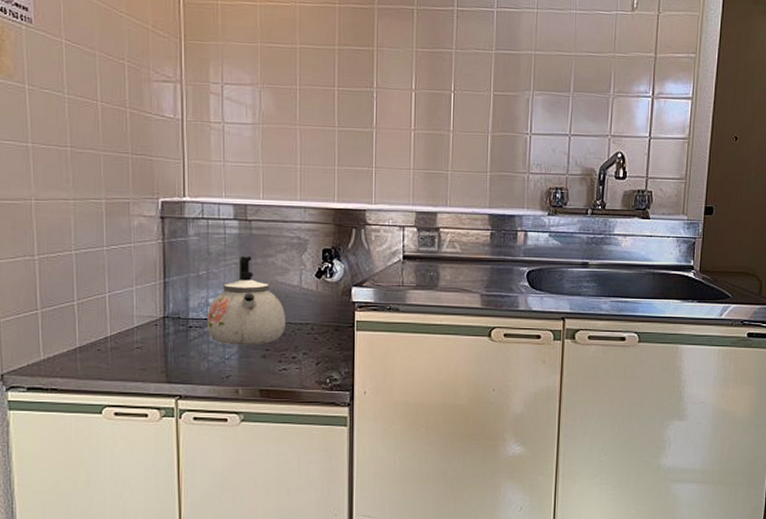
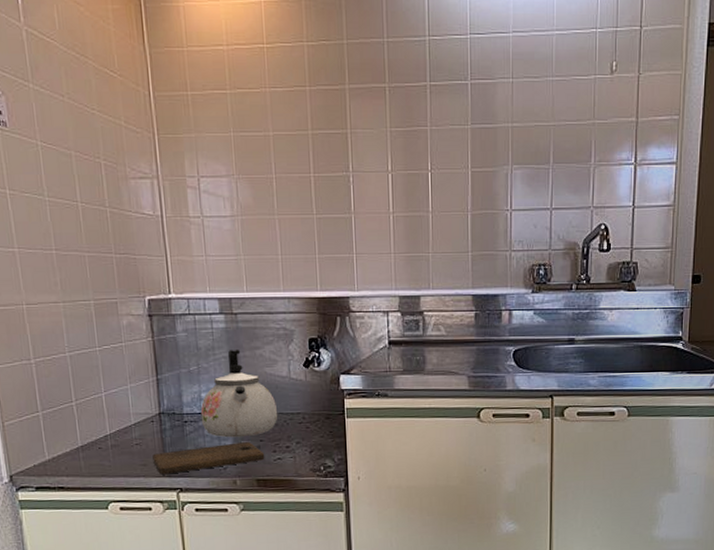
cutting board: none [153,349,270,381] -> present [152,441,265,475]

